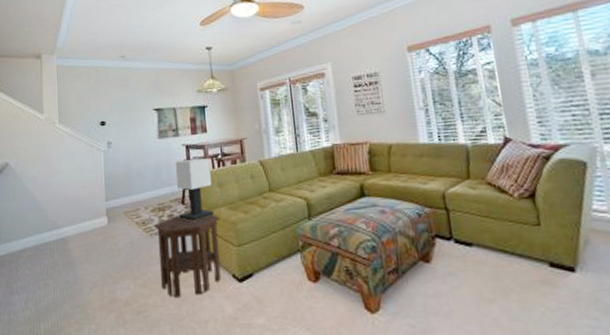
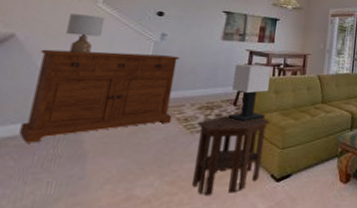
sideboard: none [27,162,132,254] -> present [19,49,179,143]
lamp: none [39,135,63,172] -> present [66,13,104,53]

